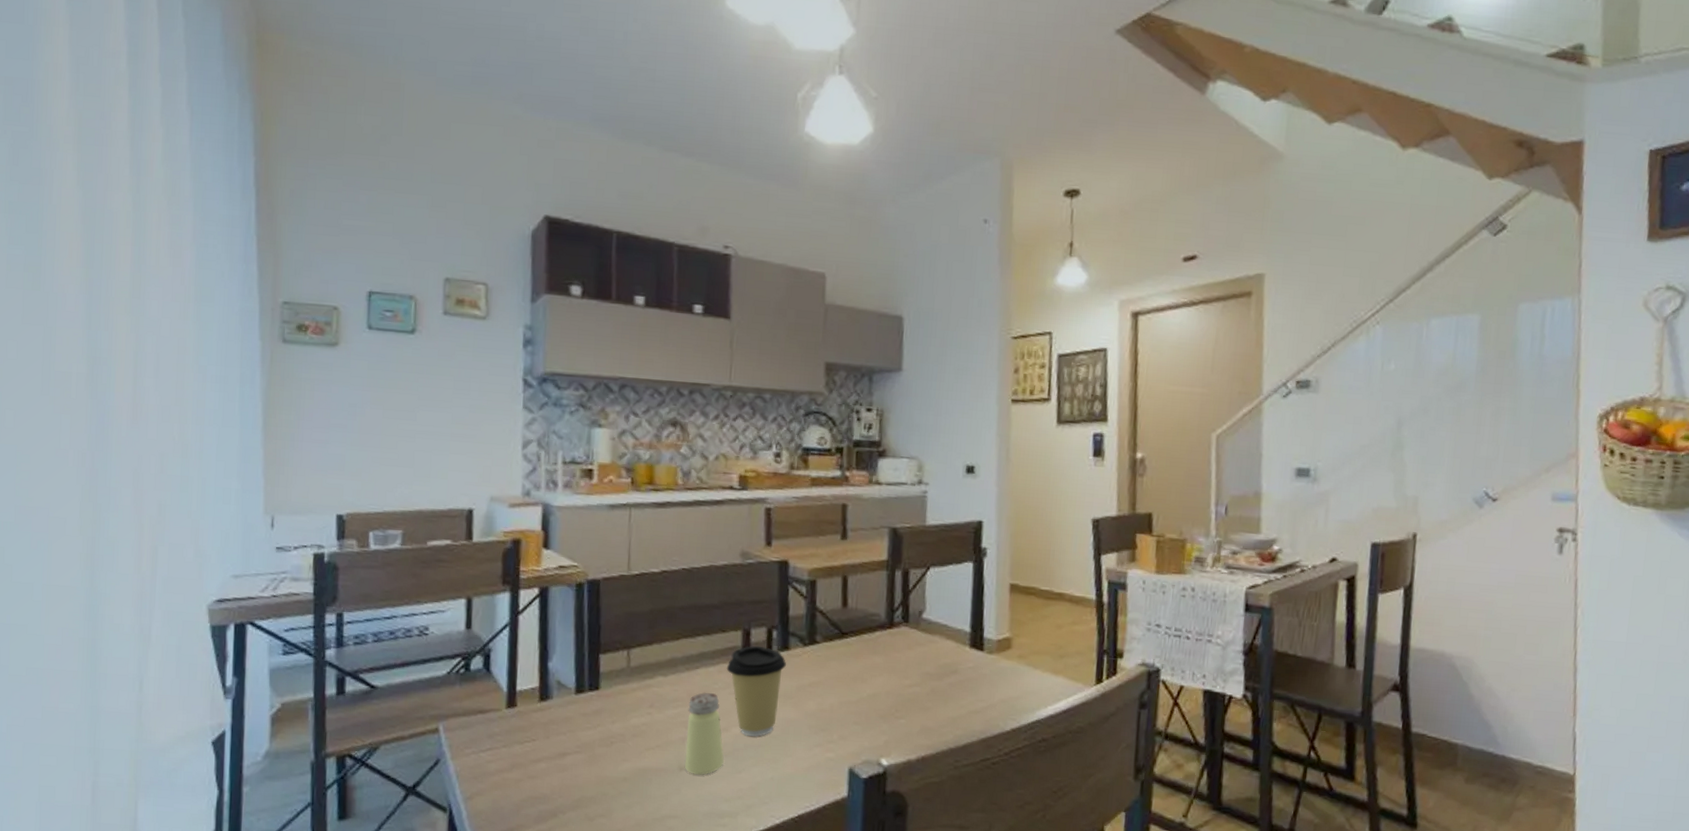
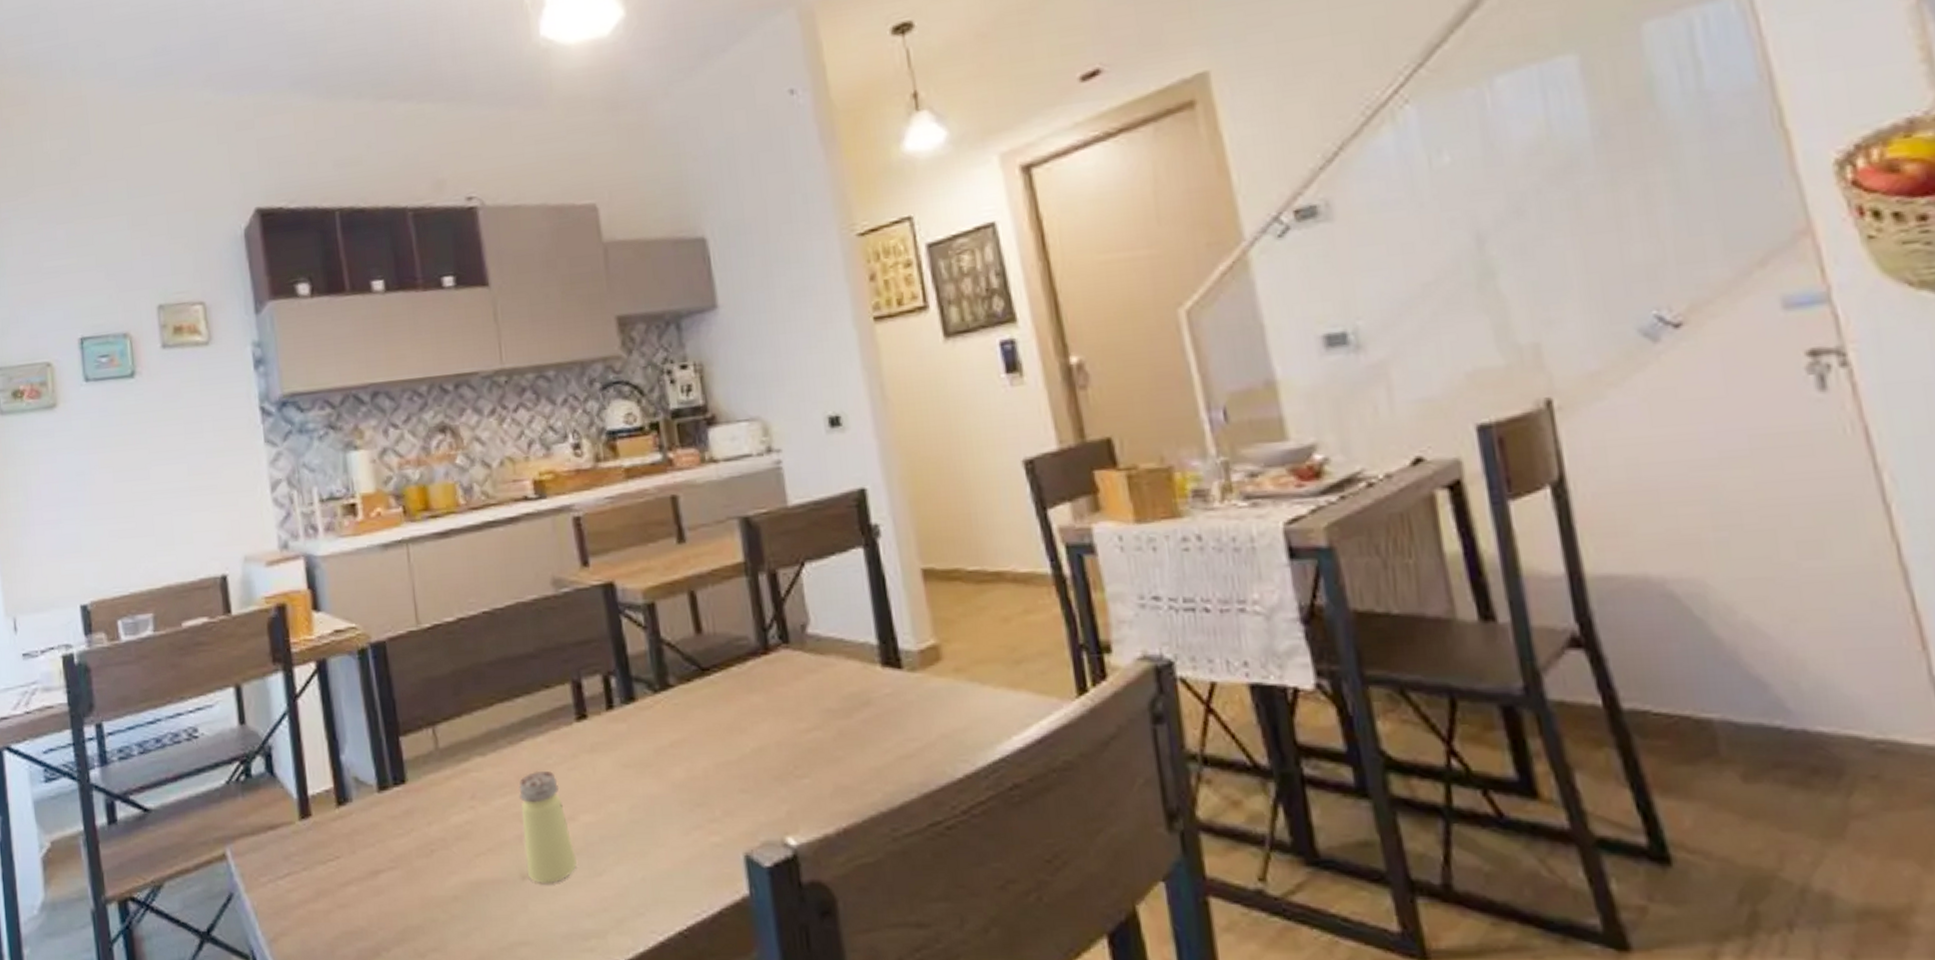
coffee cup: present [726,645,786,738] -> none [558,700,636,825]

